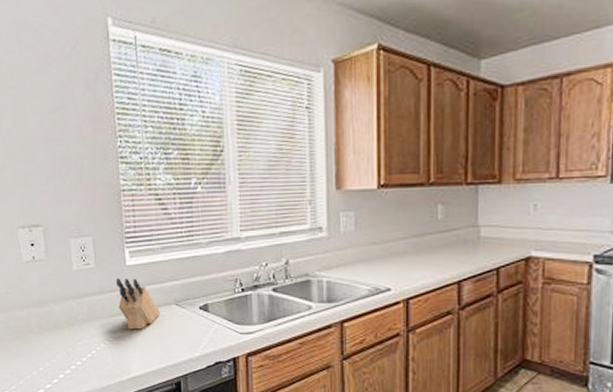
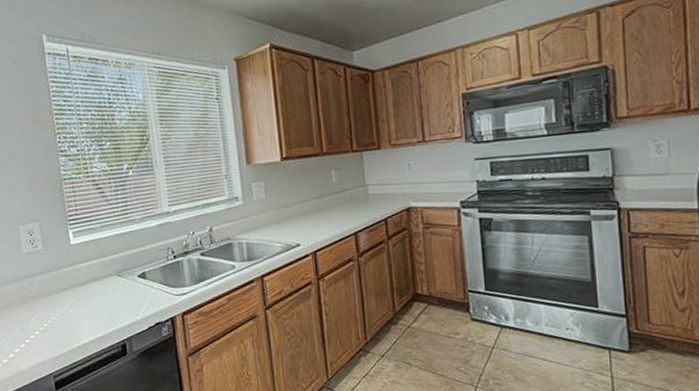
knife block: present [116,278,160,330] -> none [62,256,104,302]

